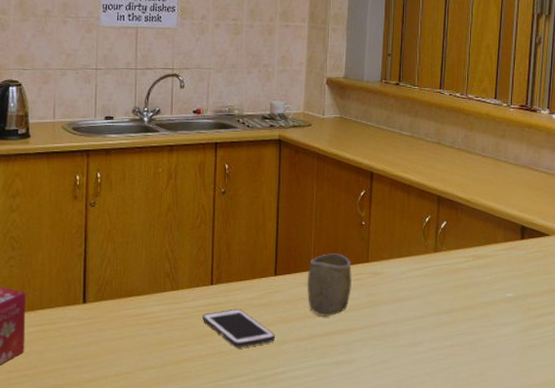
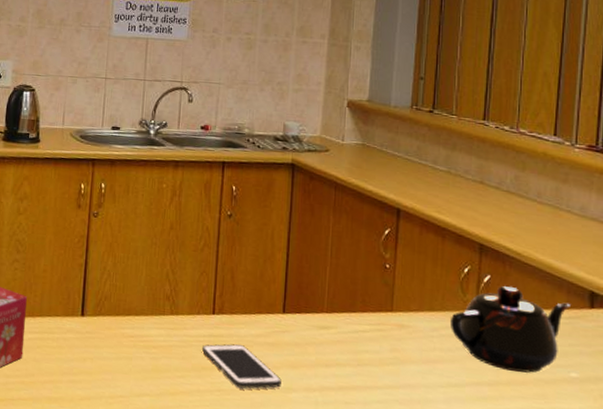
cup: present [307,253,353,317] -> none [319,296,373,368]
teapot: none [414,228,507,300] -> present [449,285,570,373]

